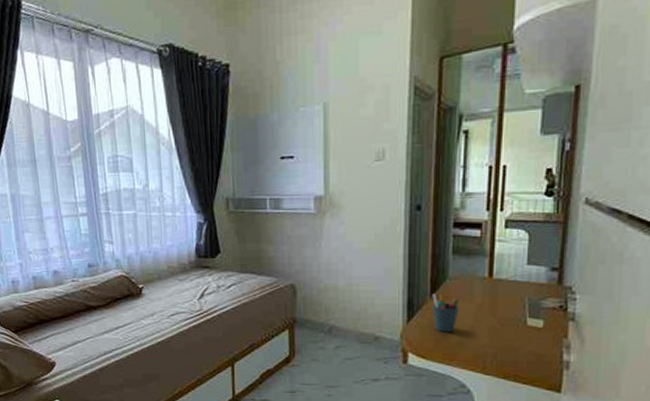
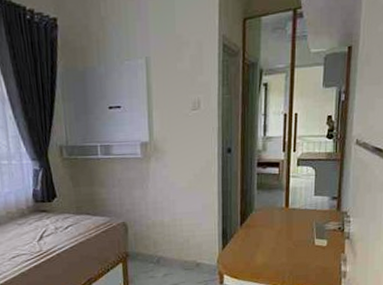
pen holder: present [432,294,459,333] -> none [242,223,263,256]

